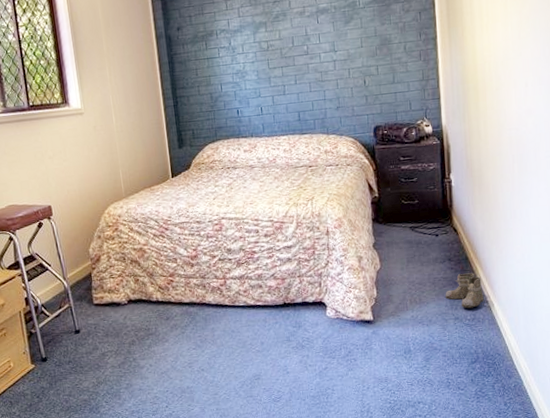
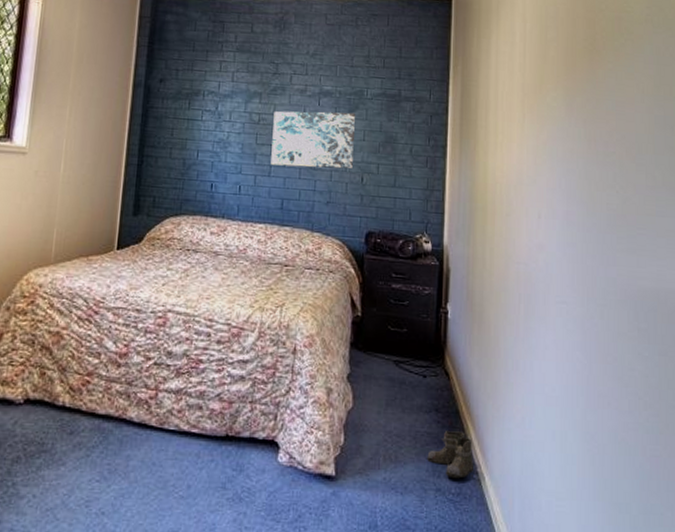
wall art: none [279,23,355,85] -> present [271,111,356,169]

